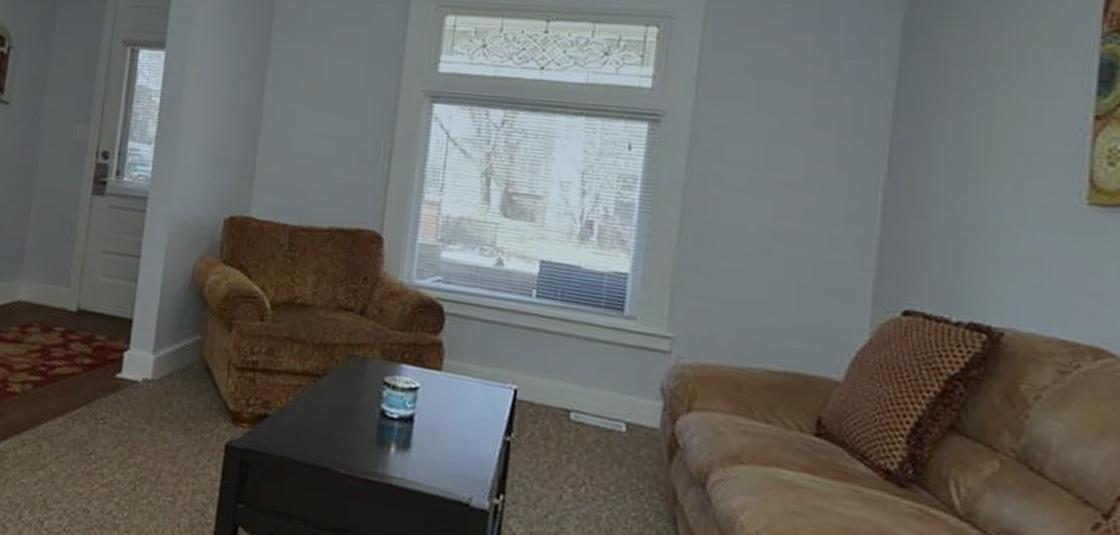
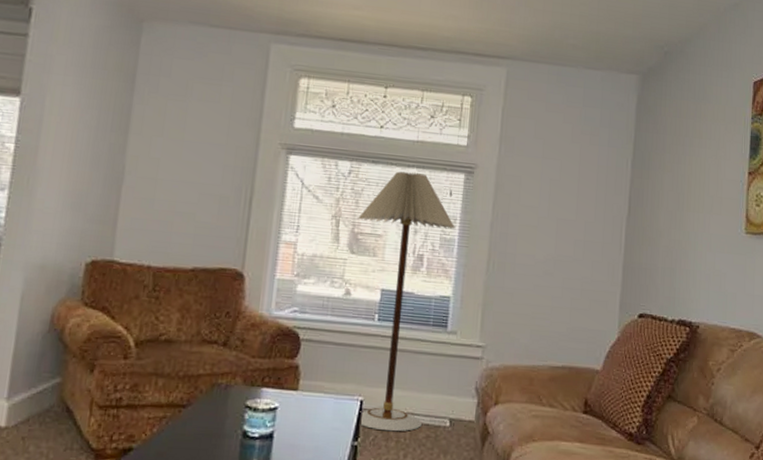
floor lamp: none [512,120,635,432] -> present [358,171,455,432]

